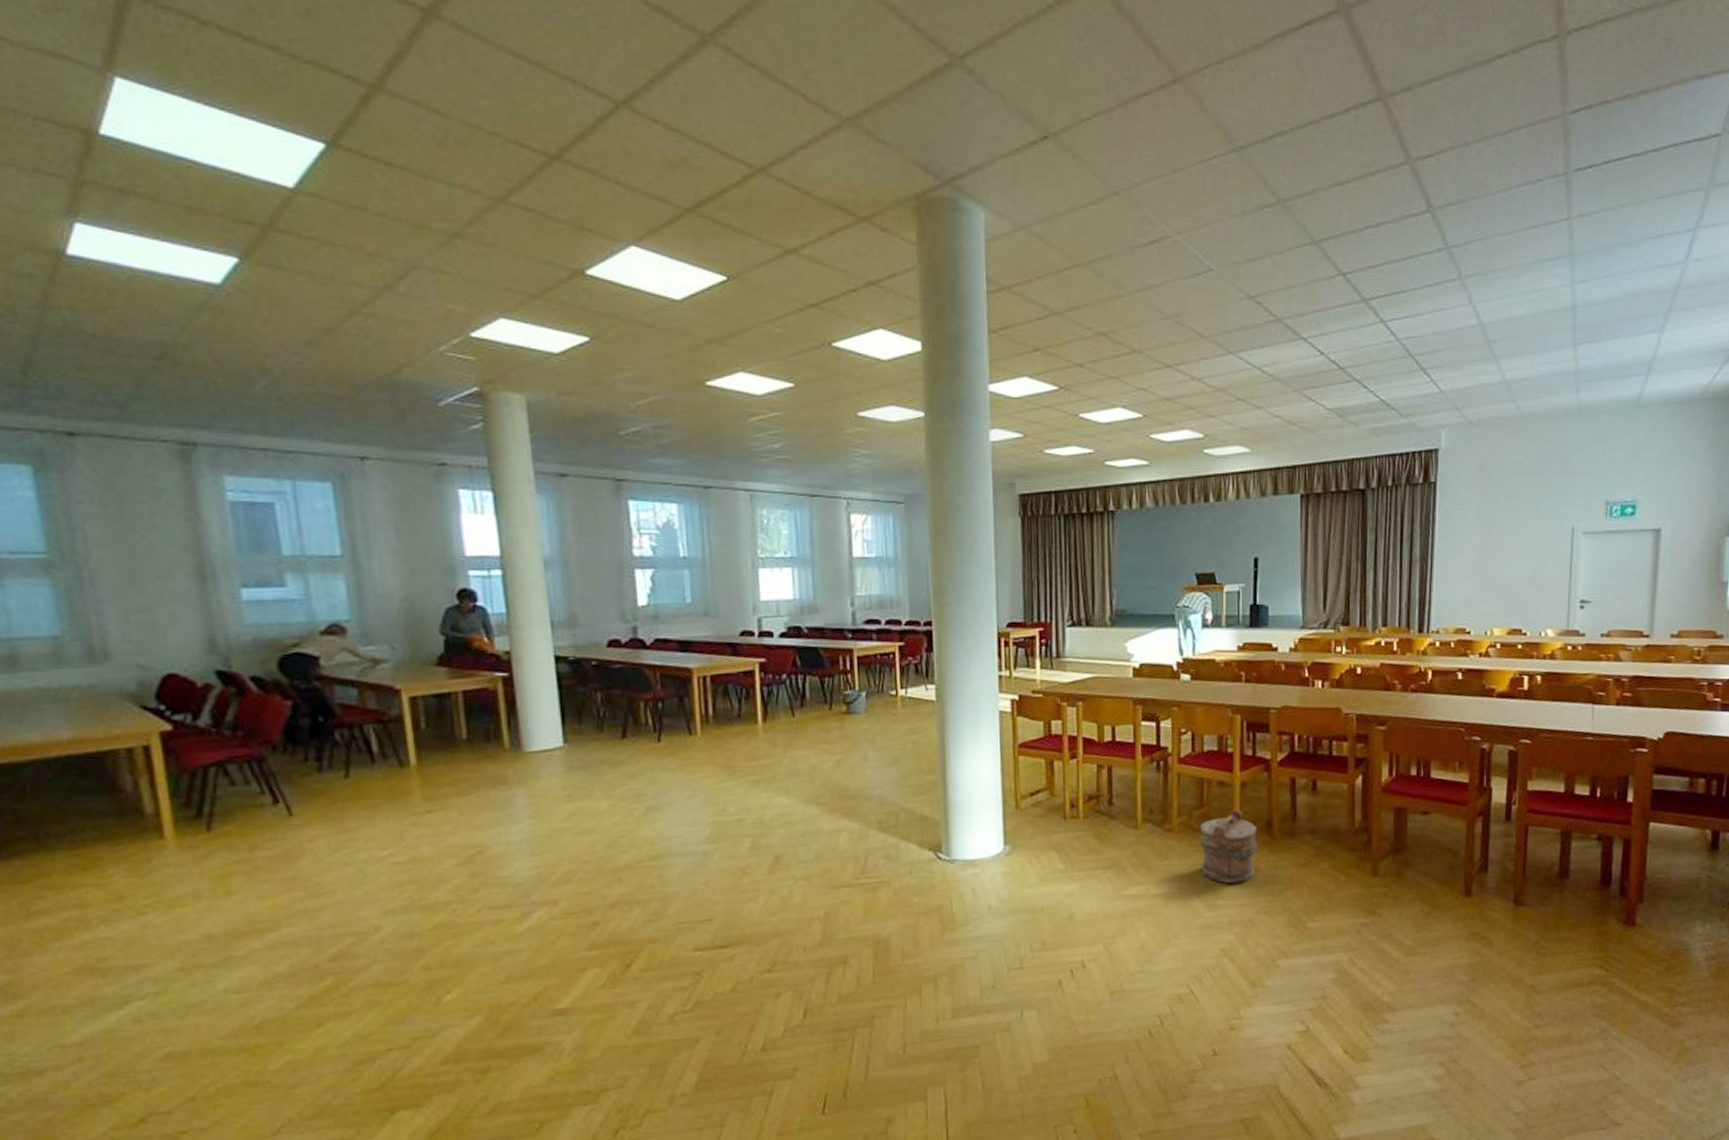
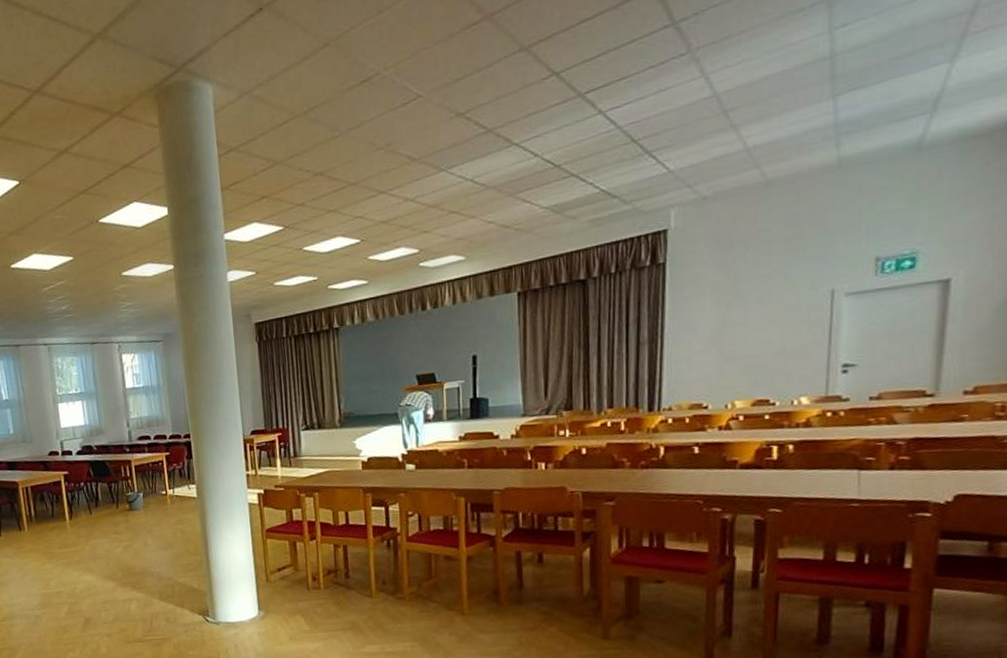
bucket: present [1200,809,1258,884] -> none [429,579,486,645]

